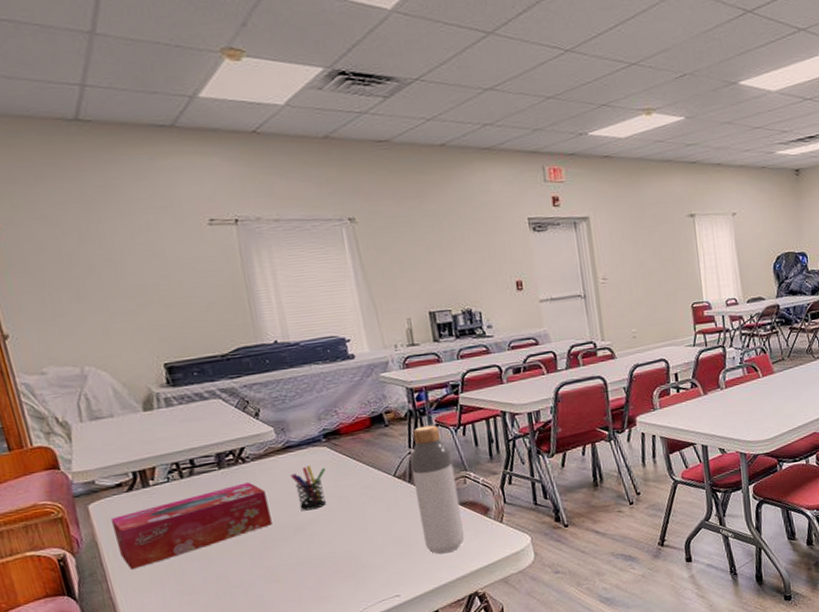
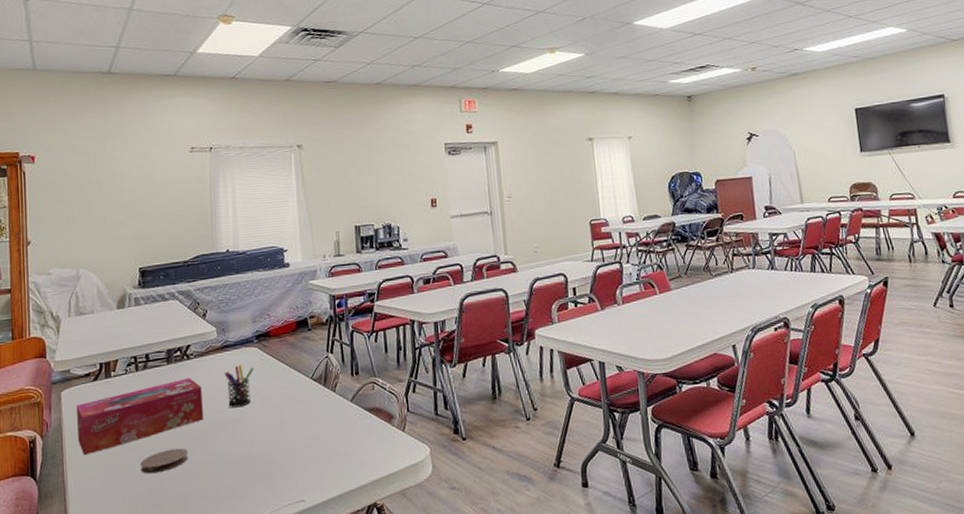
coaster: none [202,554,261,583] -> present [139,448,189,474]
bottle: present [410,425,465,554] -> none [327,330,369,460]

